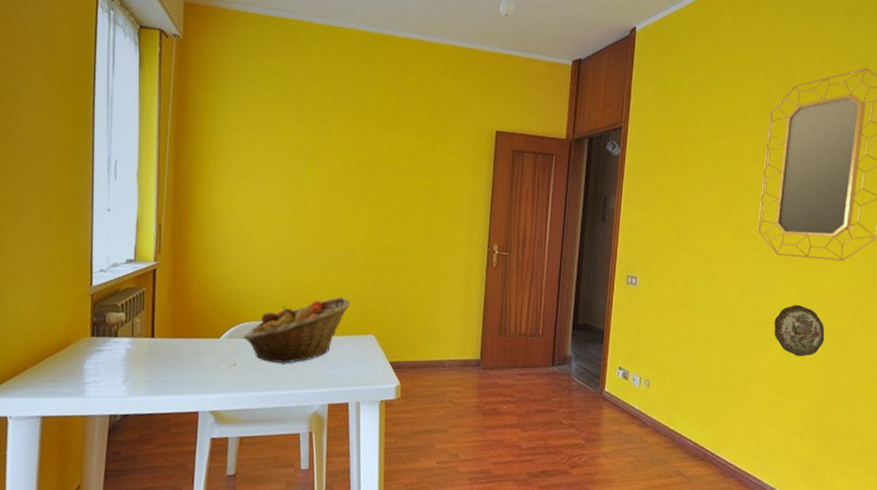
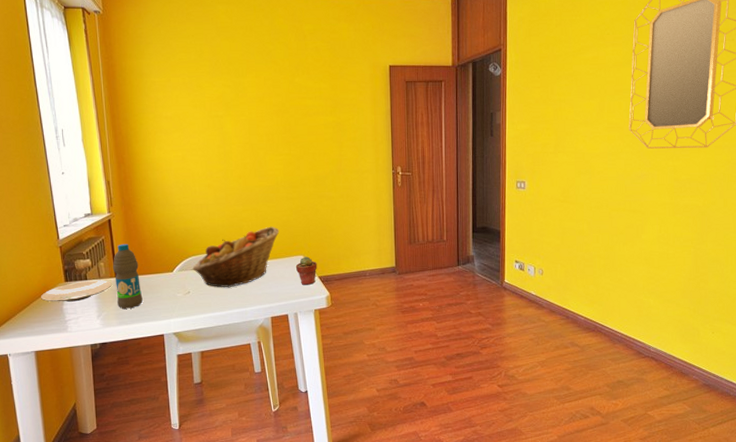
plate: none [58,337,146,362] -> present [40,280,112,302]
water bottle: none [149,299,181,377] -> present [113,244,143,309]
potted succulent: none [364,336,390,370] -> present [295,256,317,285]
decorative plate: present [774,305,825,357] -> none [649,191,694,235]

